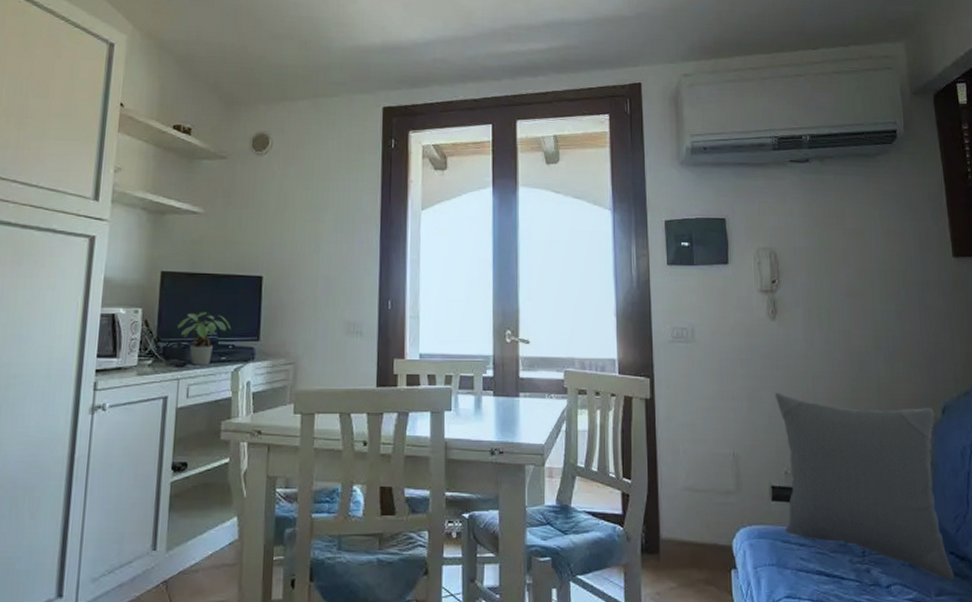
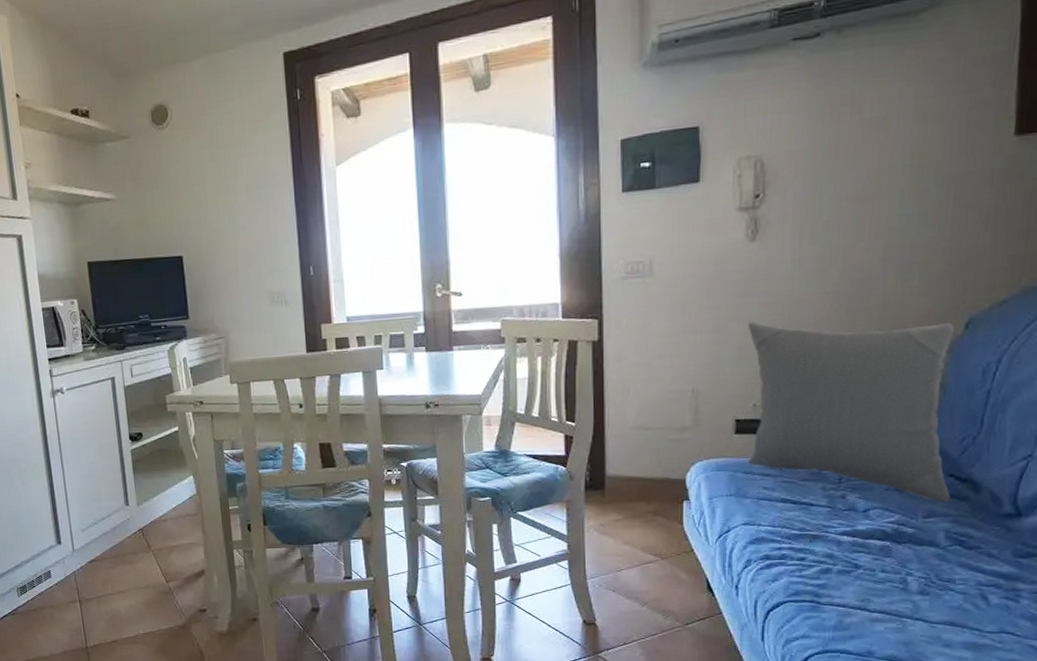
potted plant: present [178,311,231,365] -> none [112,296,160,347]

